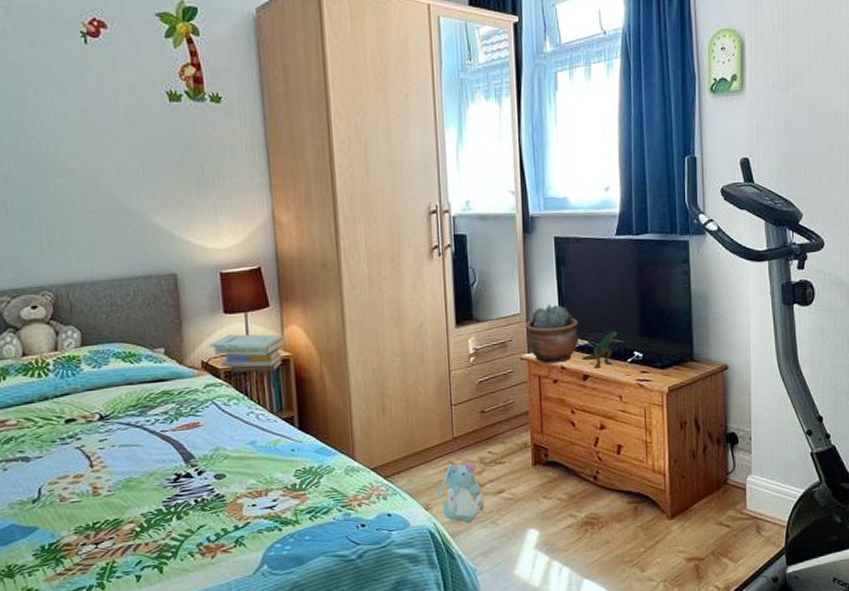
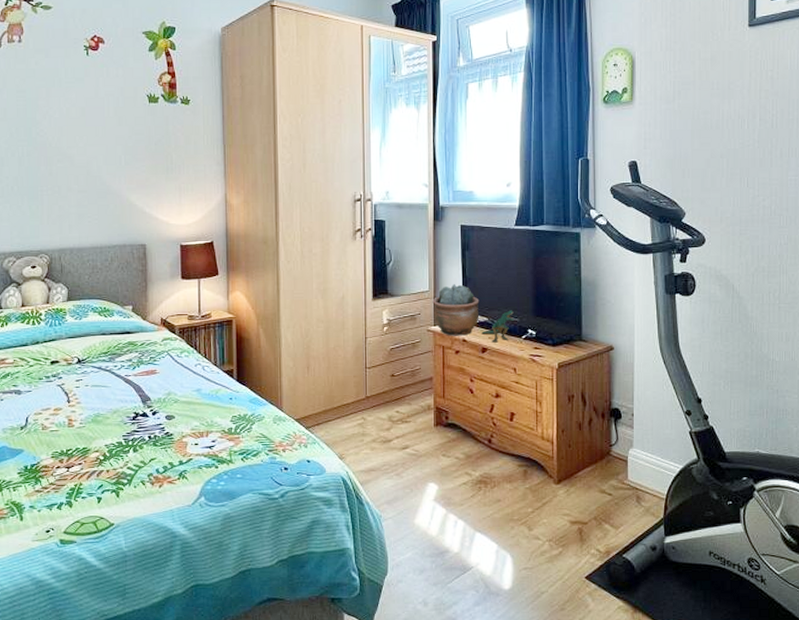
books: present [209,334,284,373] -> none [168,297,228,331]
stuffed animal: present [436,459,484,523] -> none [350,416,391,474]

